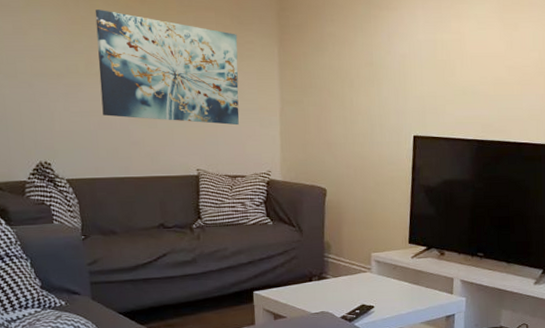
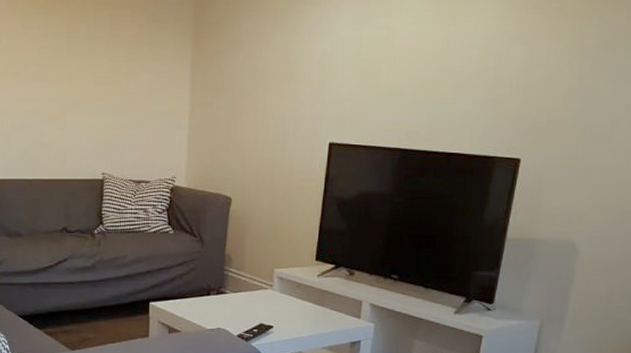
wall art: present [95,10,240,126] -> none [15,9,151,128]

